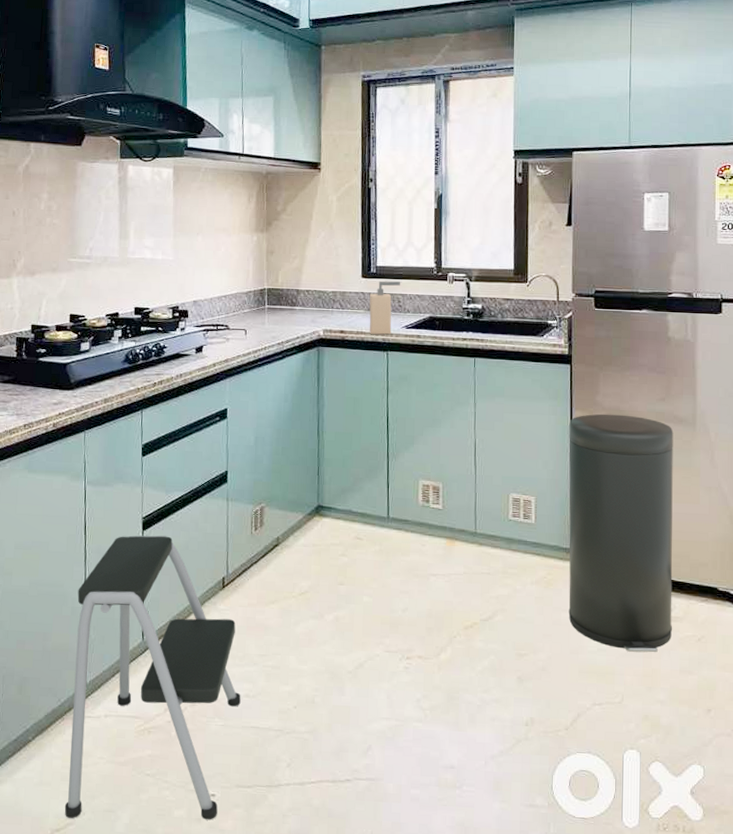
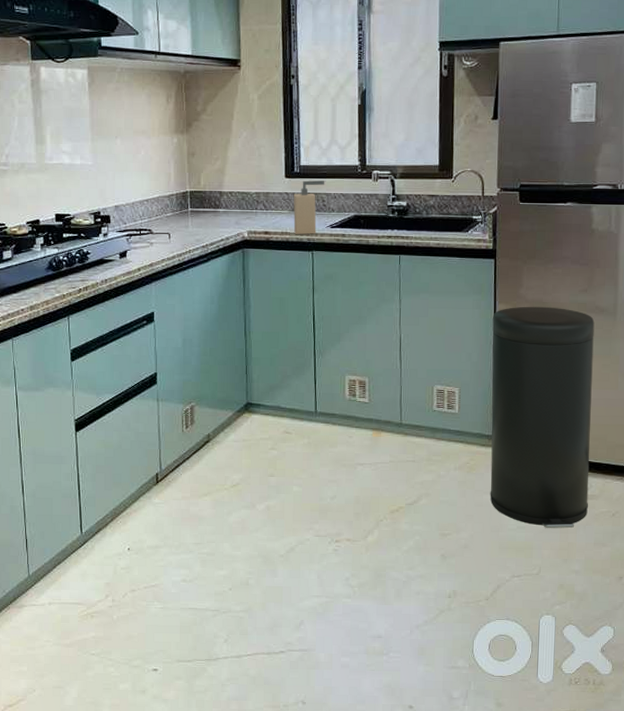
step stool: present [64,535,241,820] -> none [15,436,178,696]

